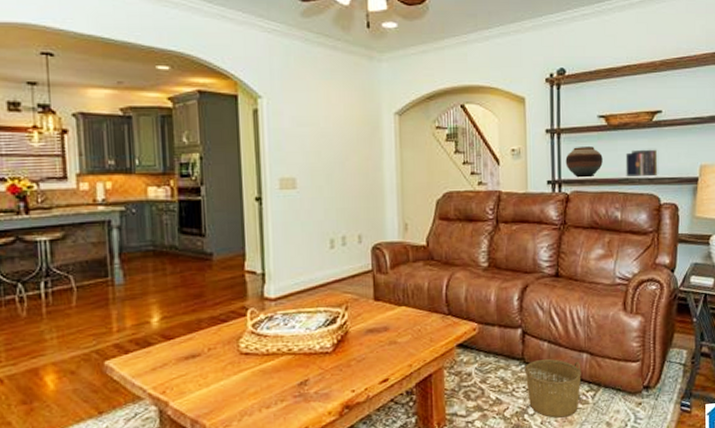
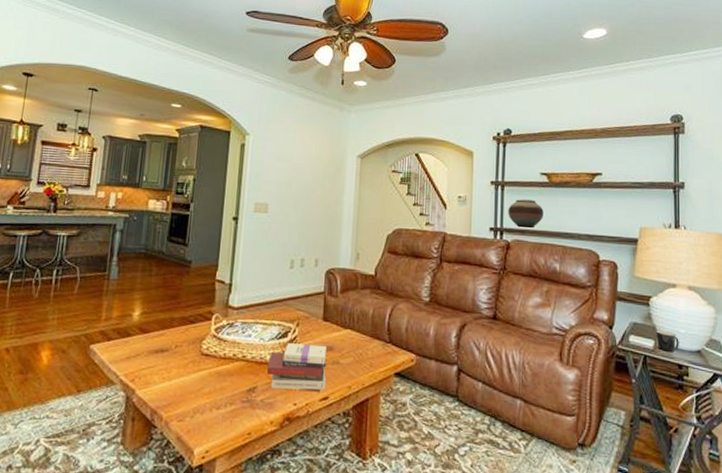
books: none [317,326,385,378] -> present [266,343,327,392]
basket: present [524,359,581,418] -> none [458,400,515,464]
books: present [625,149,657,176] -> none [565,207,596,233]

